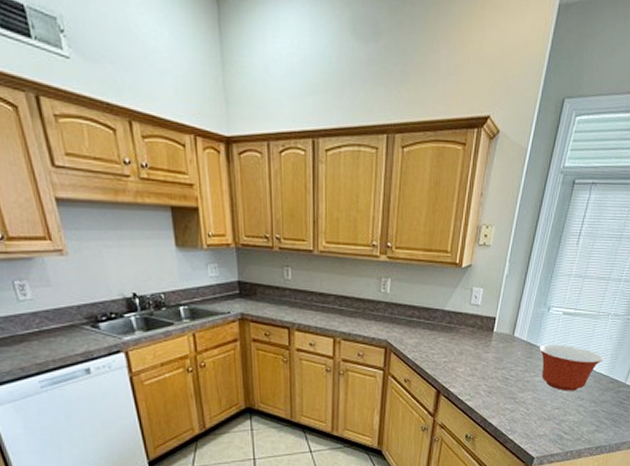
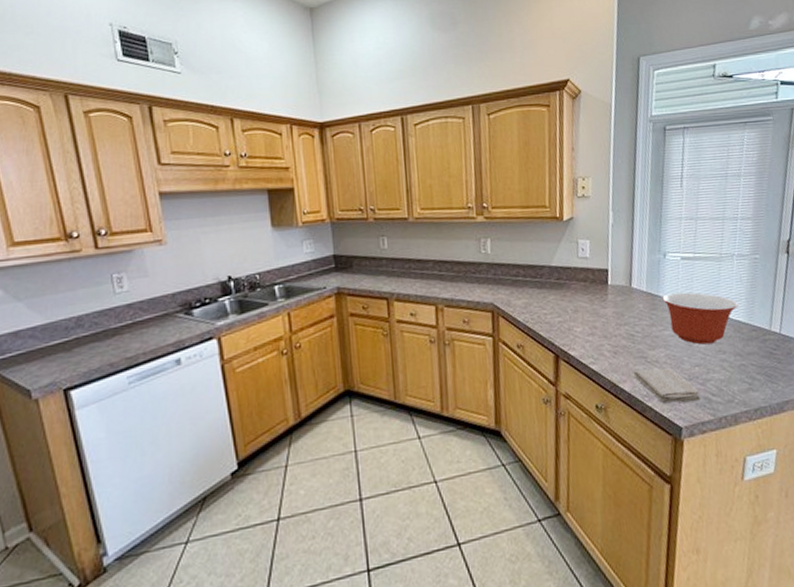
washcloth: none [502,408,555,438] -> present [633,367,702,404]

